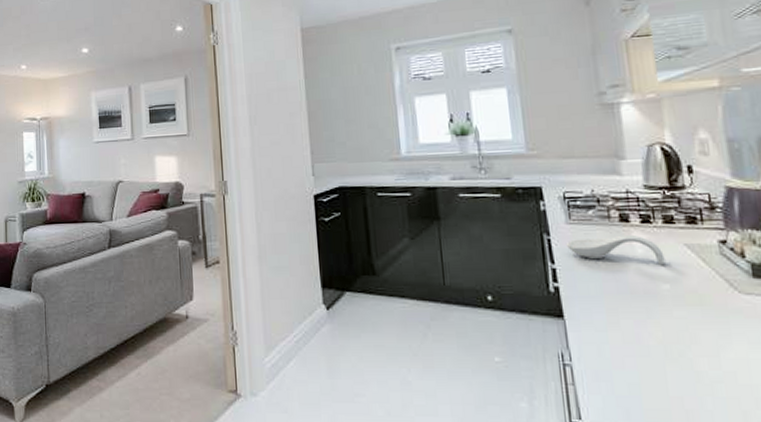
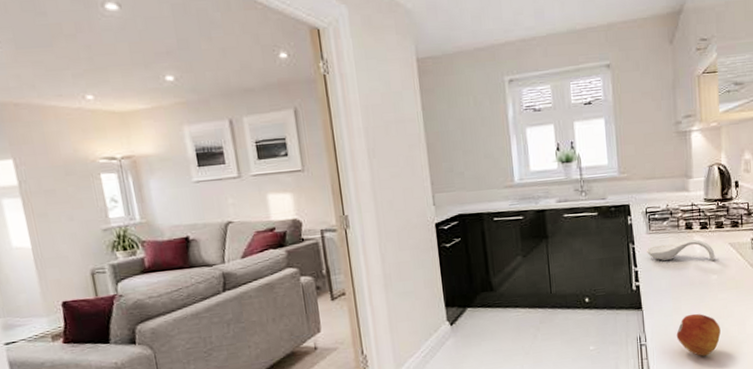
fruit: none [614,332,682,393] -> present [676,313,721,356]

